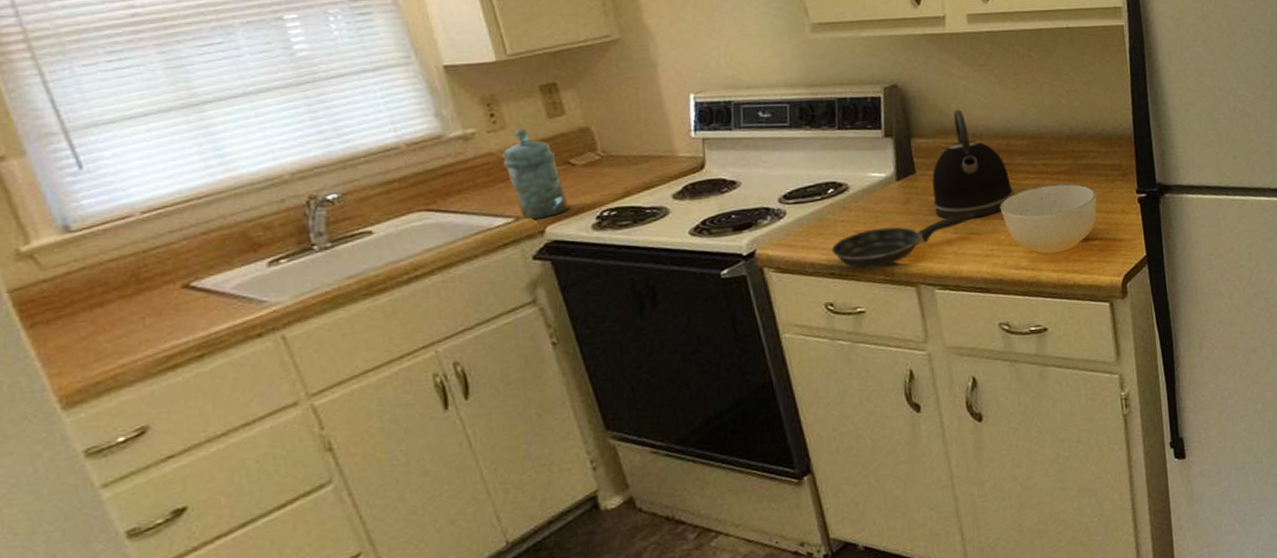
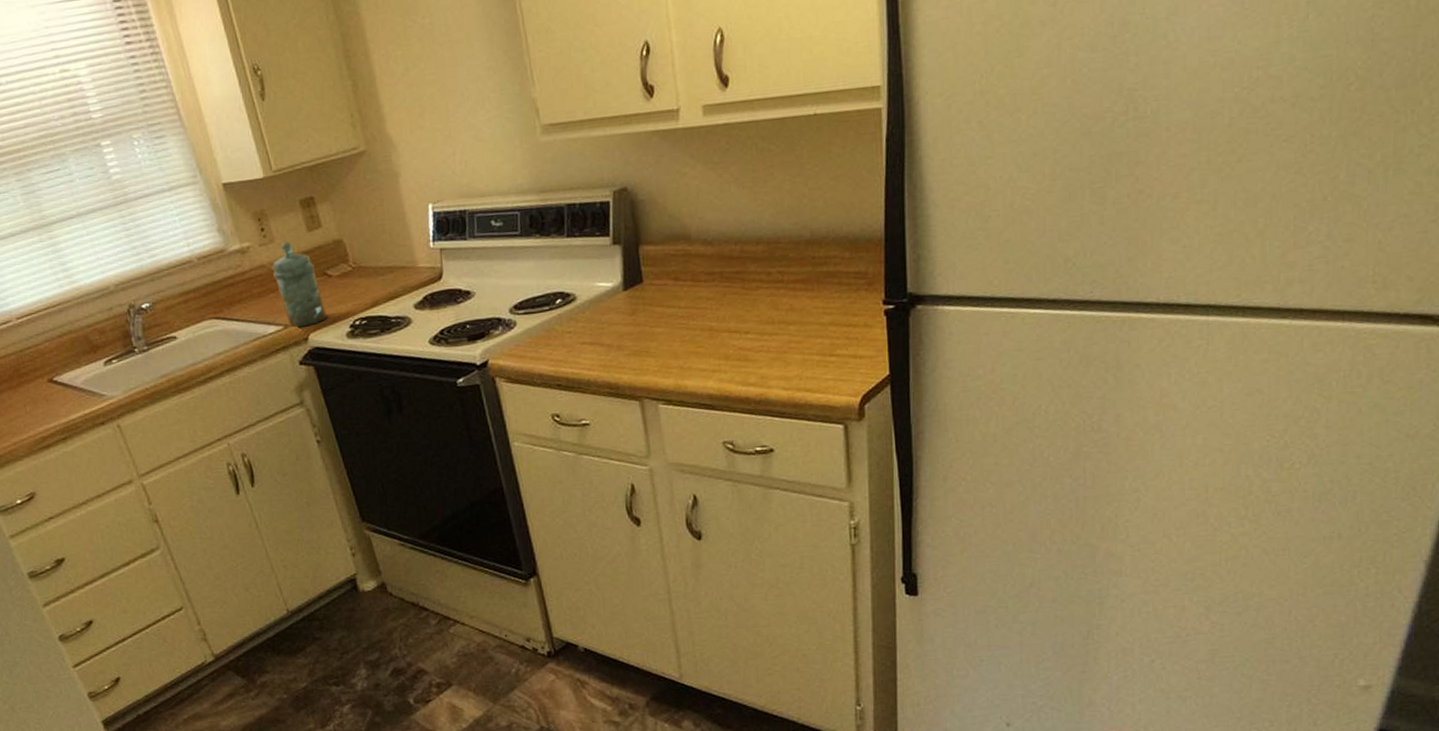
frying pan: present [831,213,976,269] -> none [558,325,703,381]
kettle: present [932,109,1015,219] -> none [659,212,746,331]
bowl: present [1000,183,1097,255] -> none [729,293,837,372]

